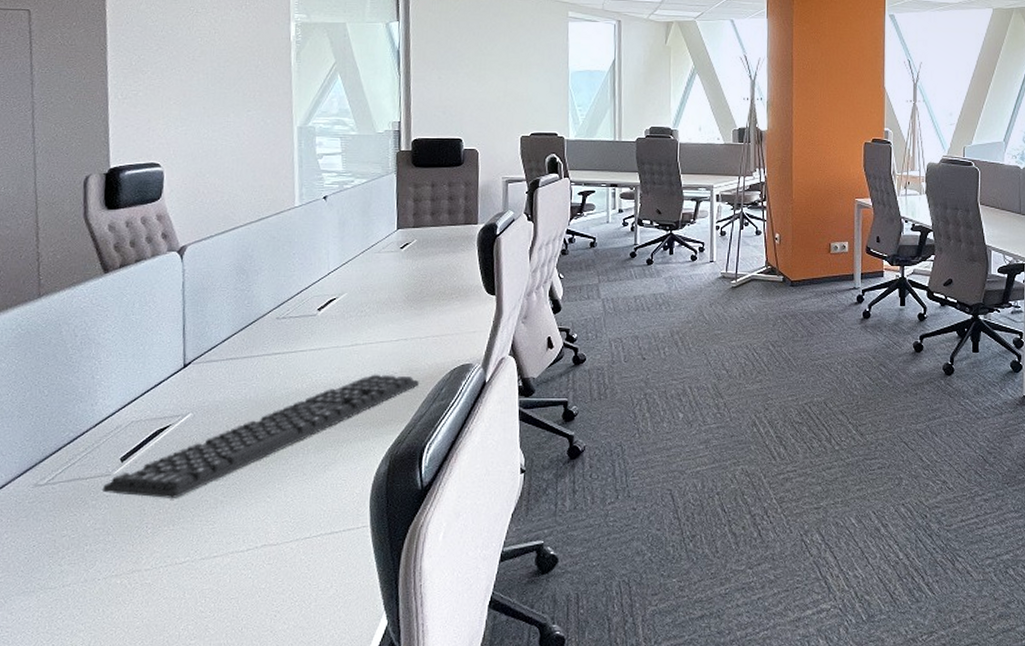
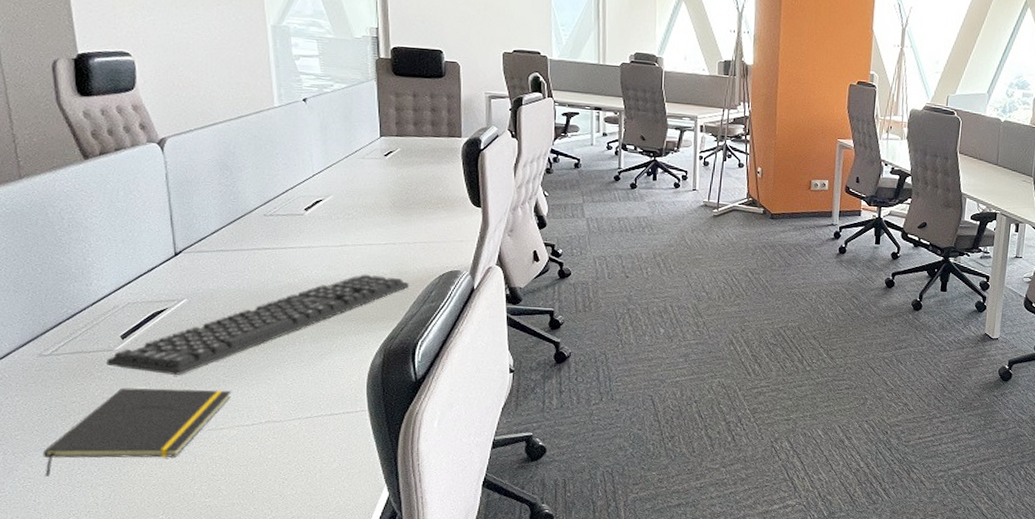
notepad: none [24,512,229,624] -> present [43,387,232,476]

